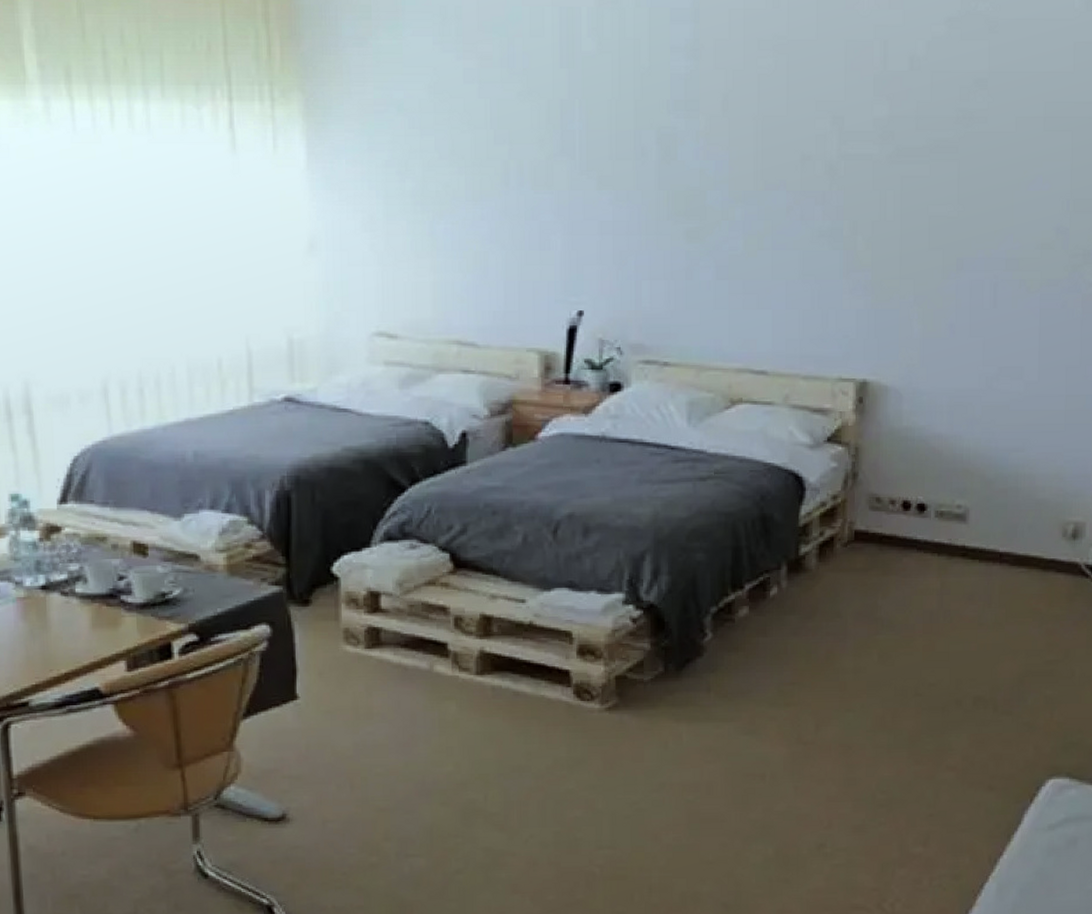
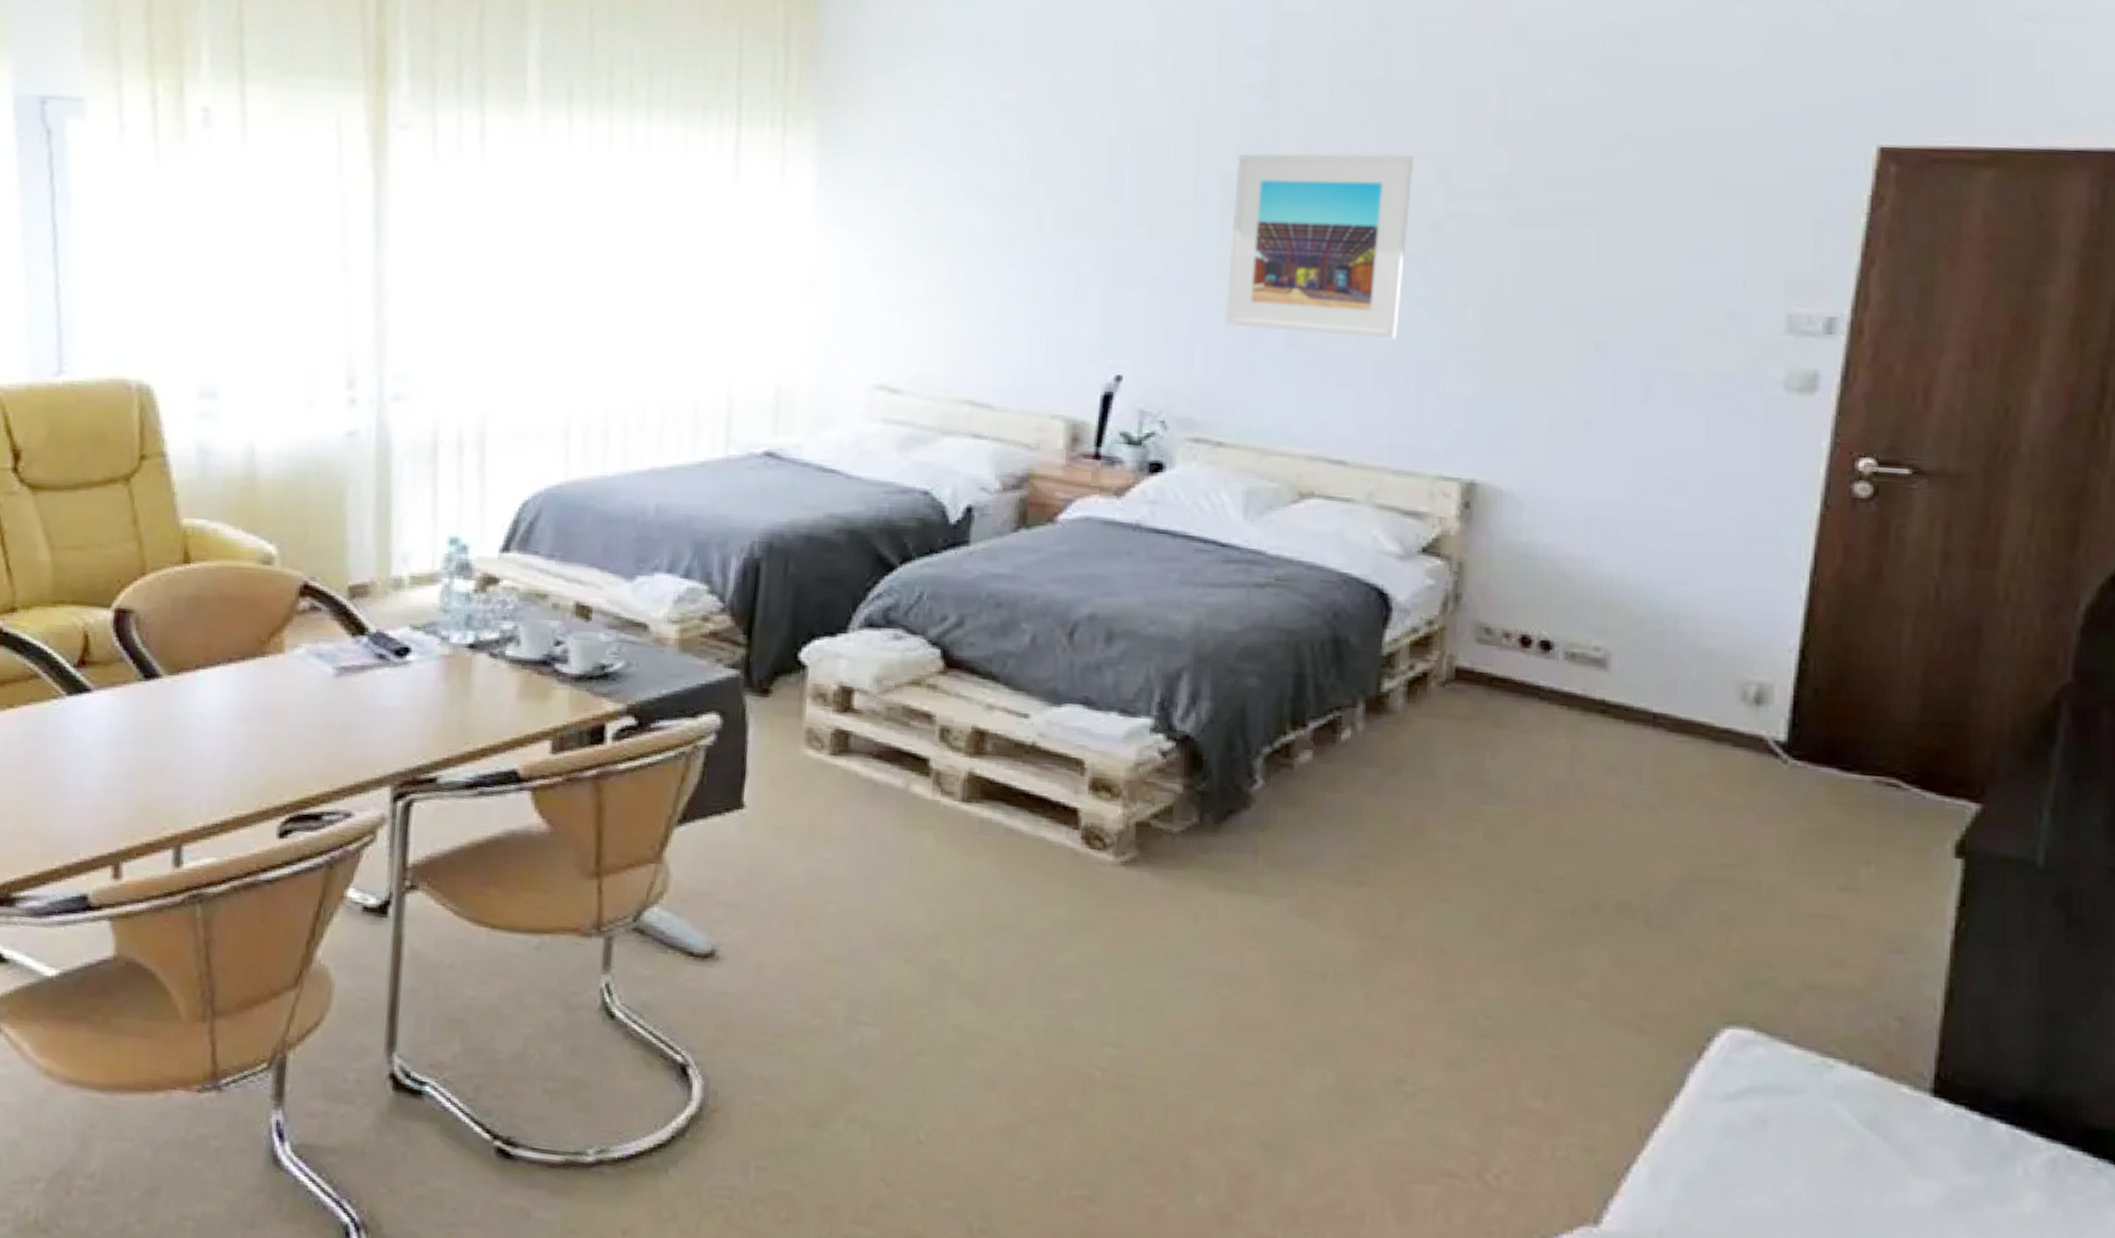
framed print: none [665,104,813,266] -> present [1225,153,1414,340]

